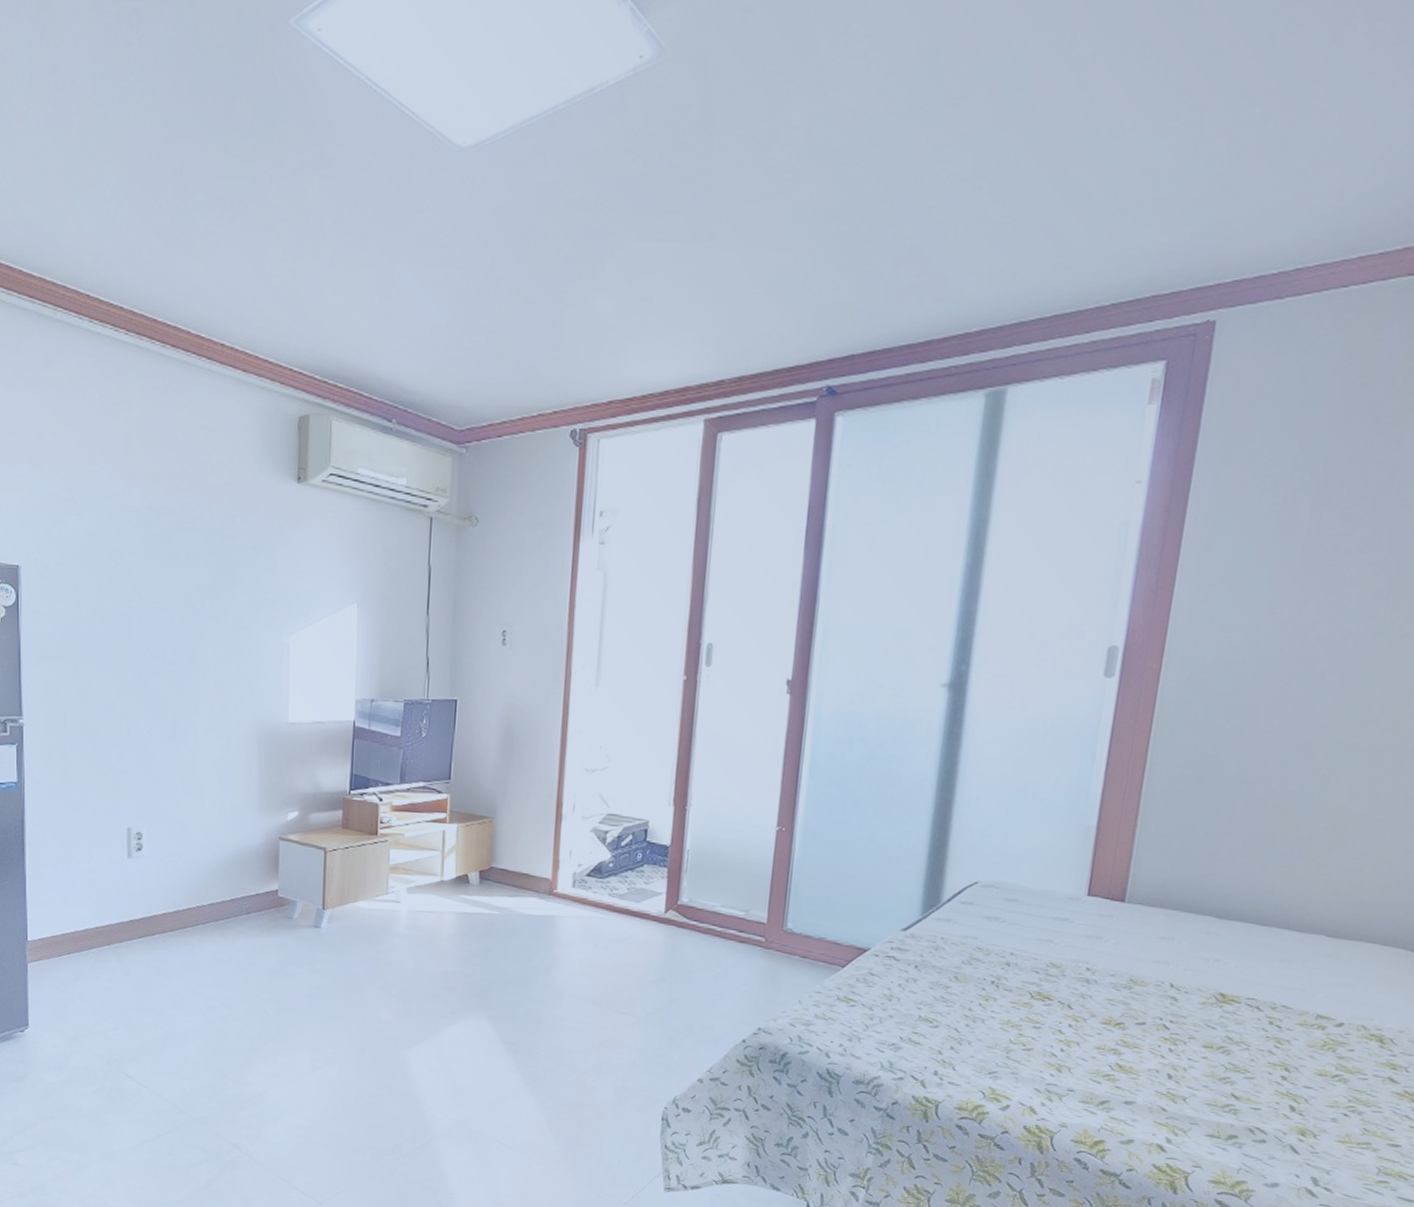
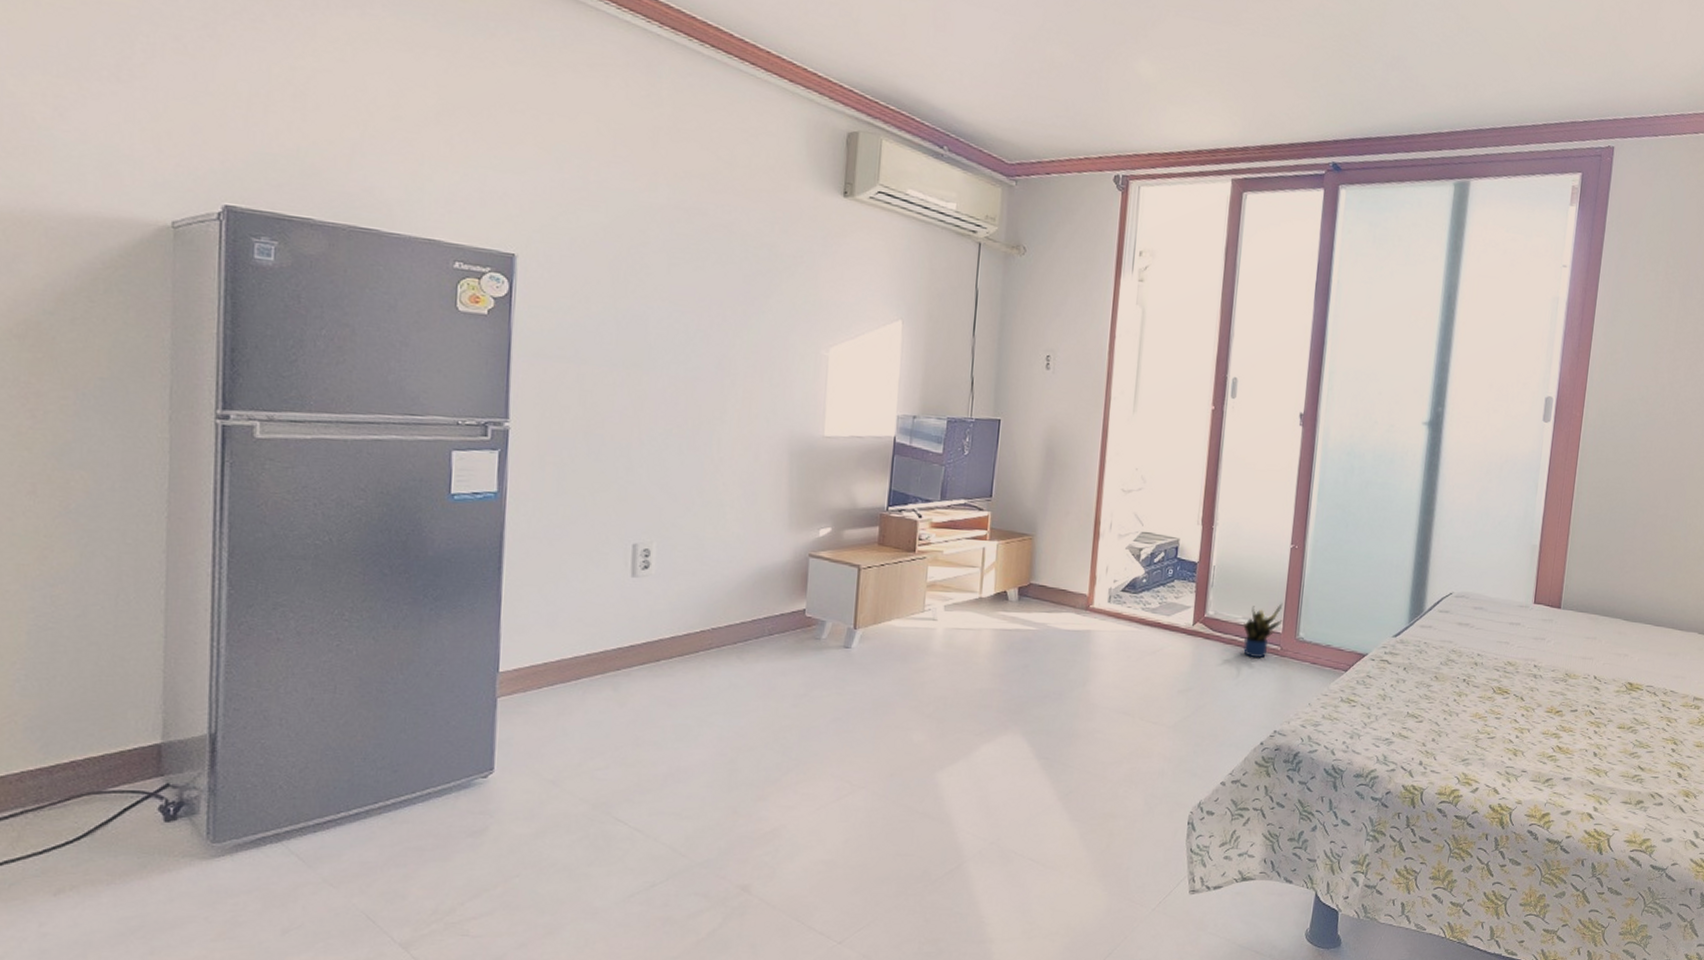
potted plant: none [722,891,768,949] -> present [1243,603,1283,658]

